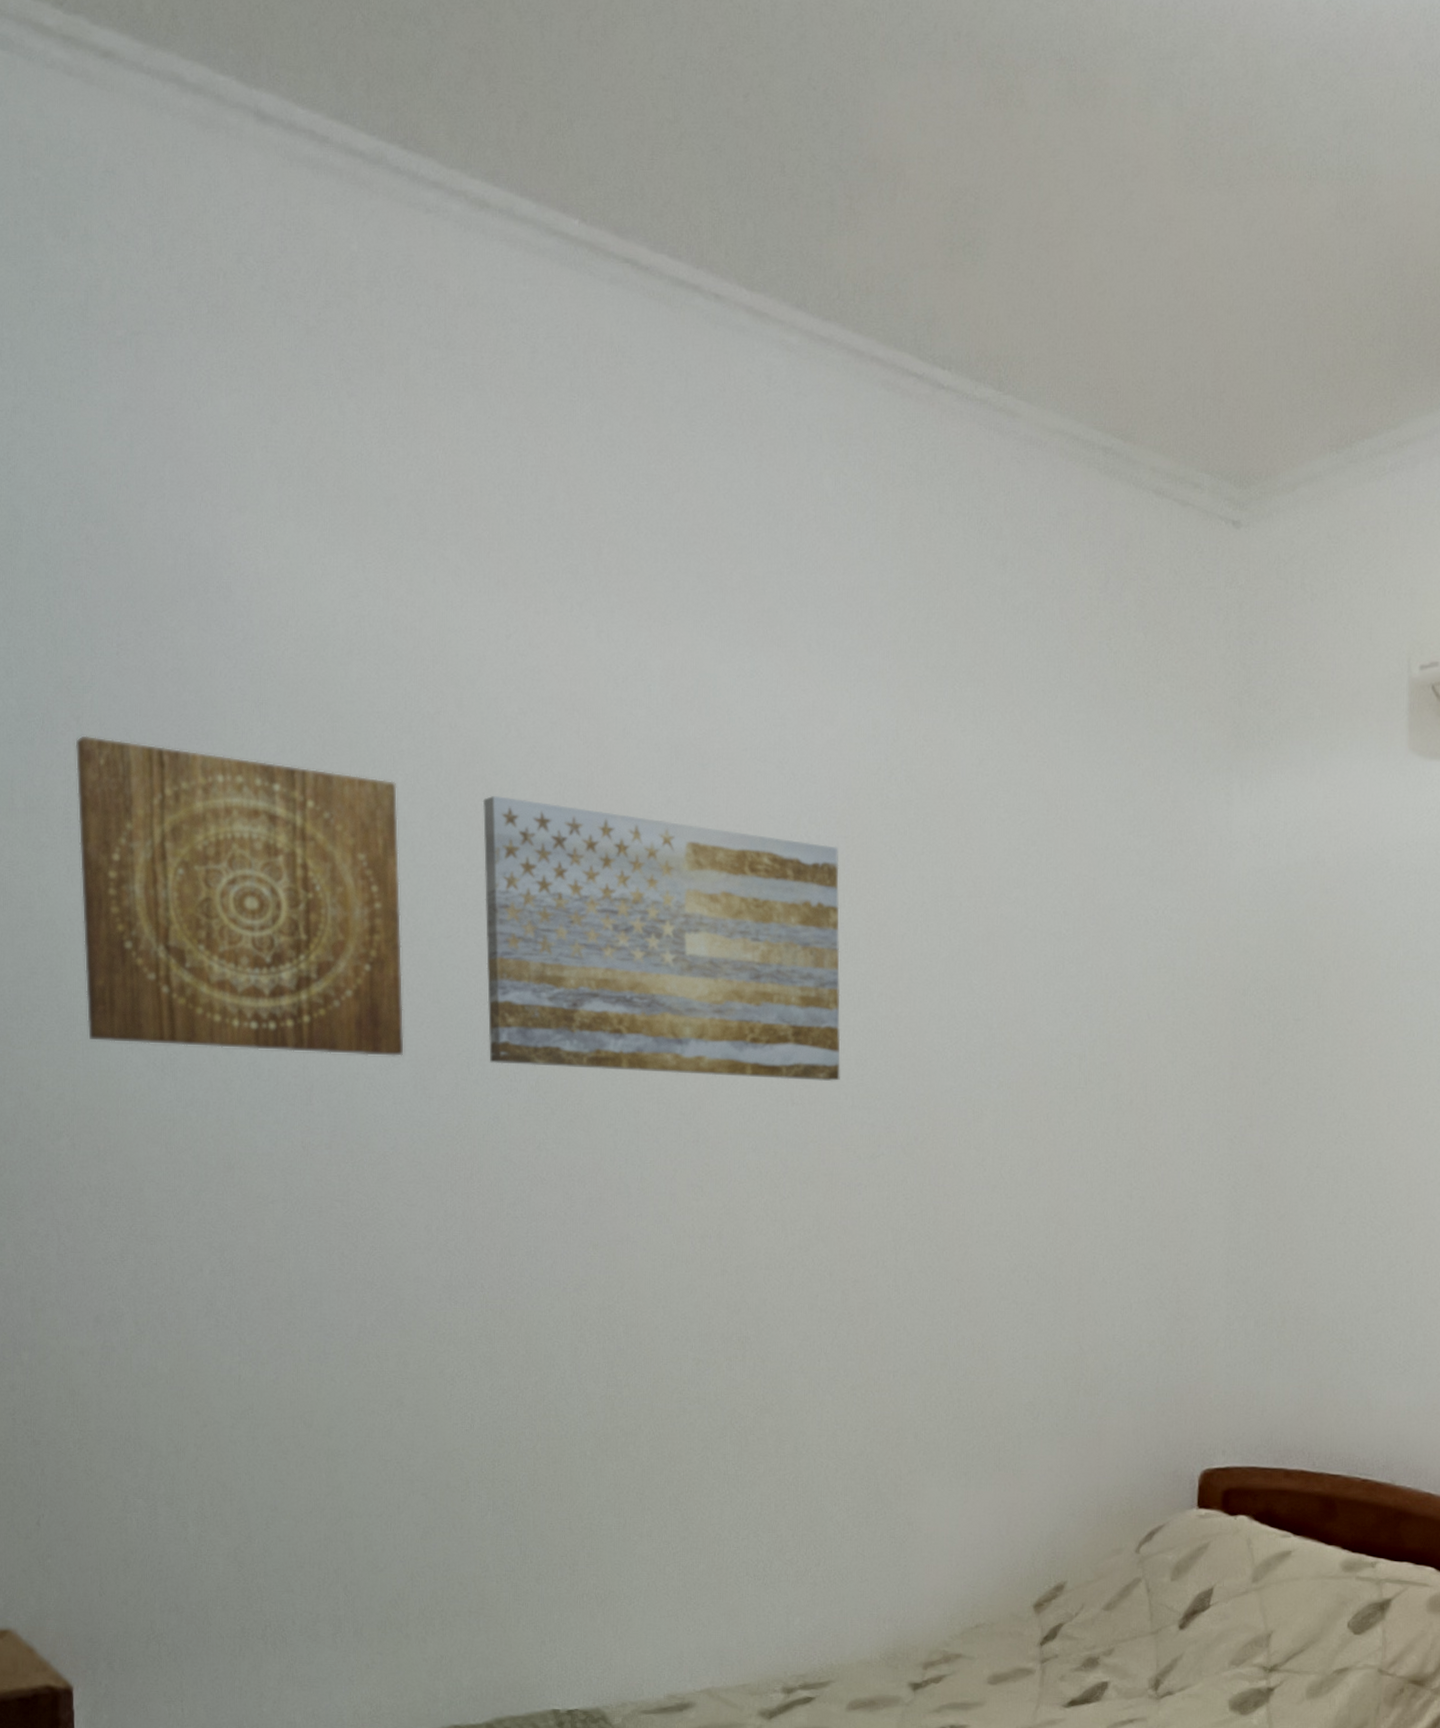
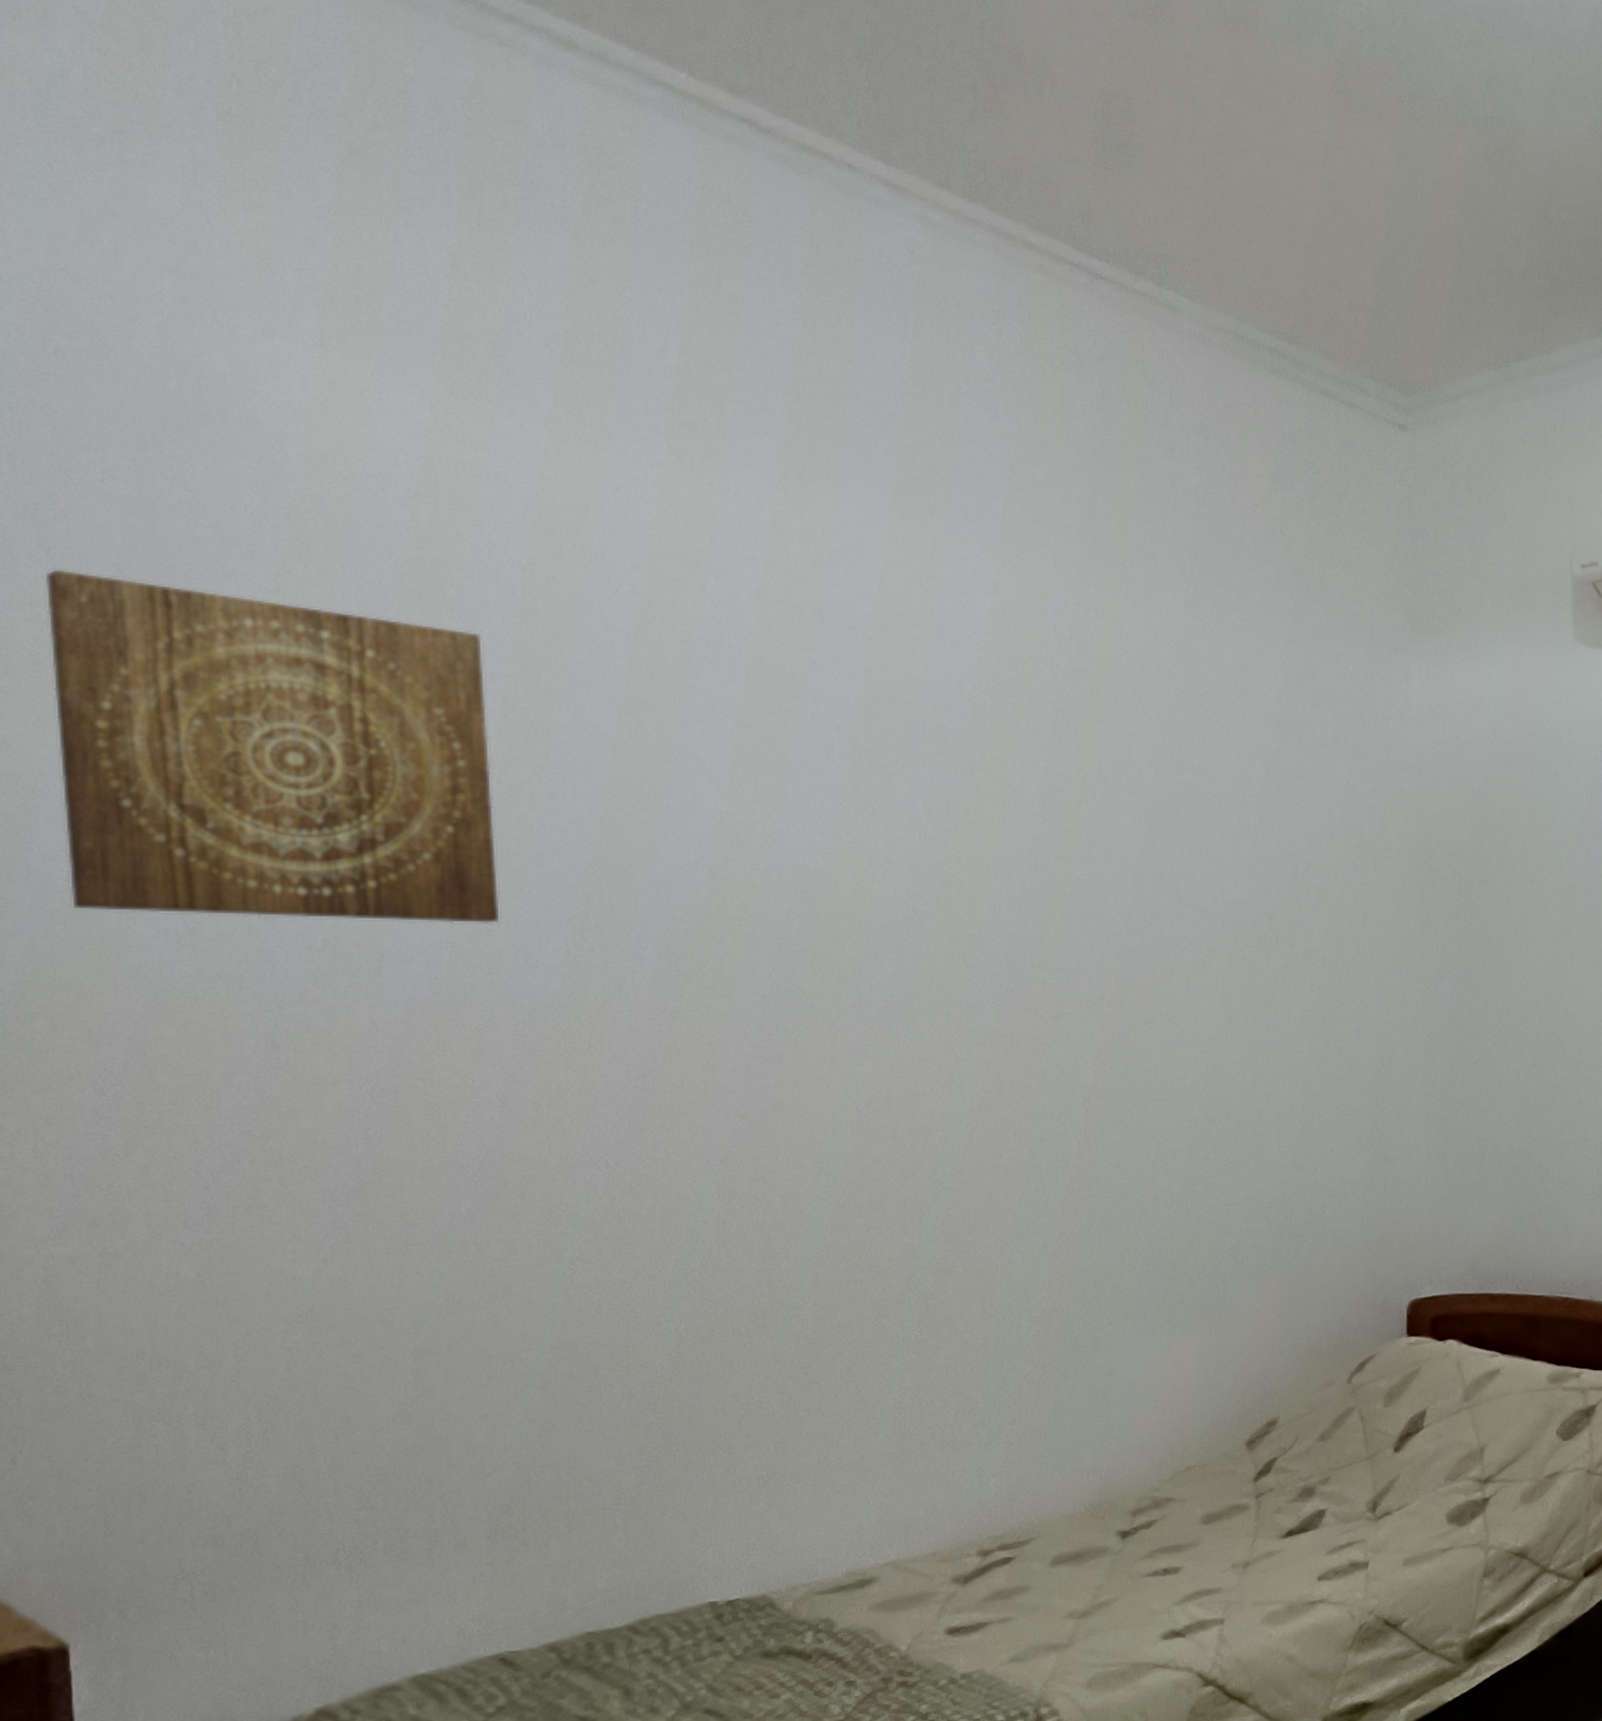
wall art: present [482,796,841,1081] -> none [590,652,1018,943]

